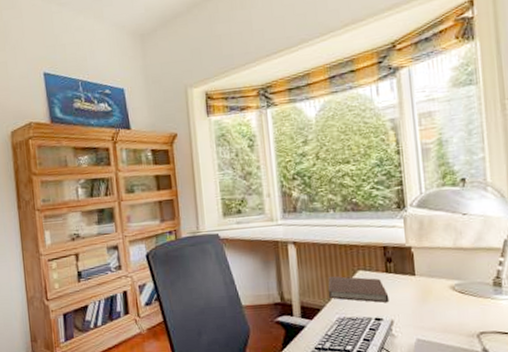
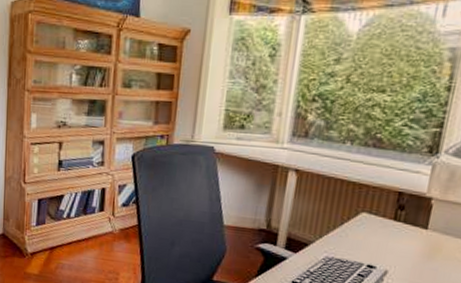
notebook: present [327,276,390,303] -> none [320,212,390,251]

